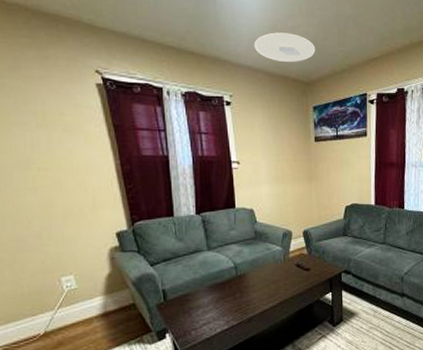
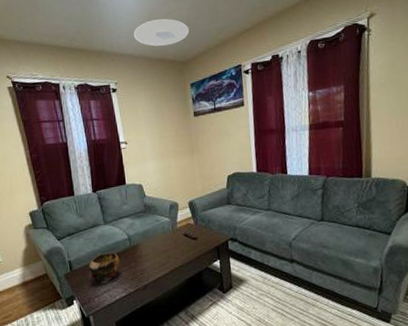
decorative bowl: none [185,281,224,313] -> present [88,252,120,281]

